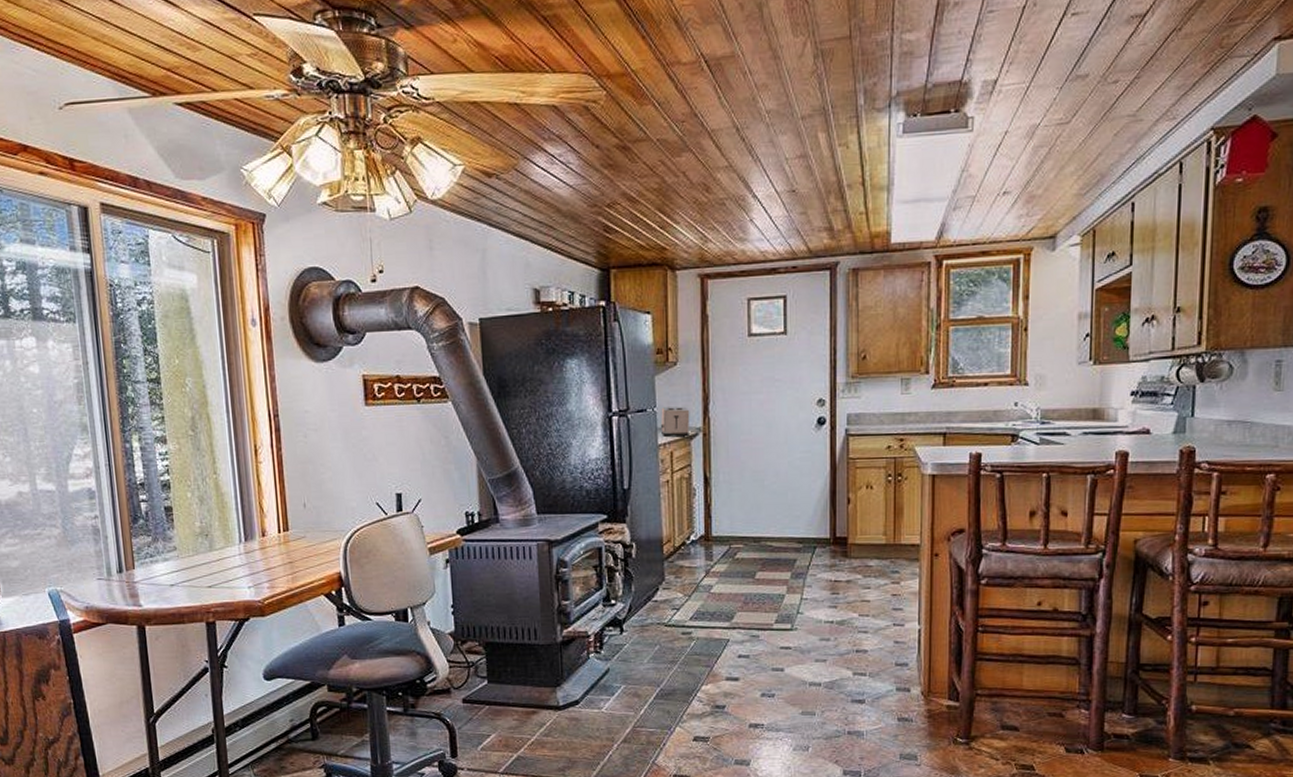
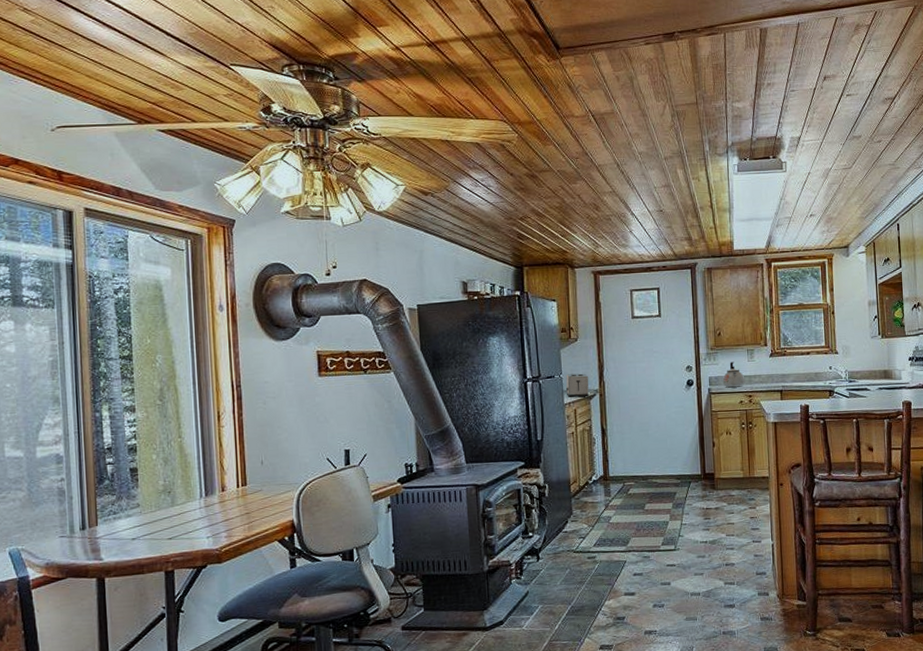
kettle: none [865,394,896,428] -> present [722,361,745,388]

